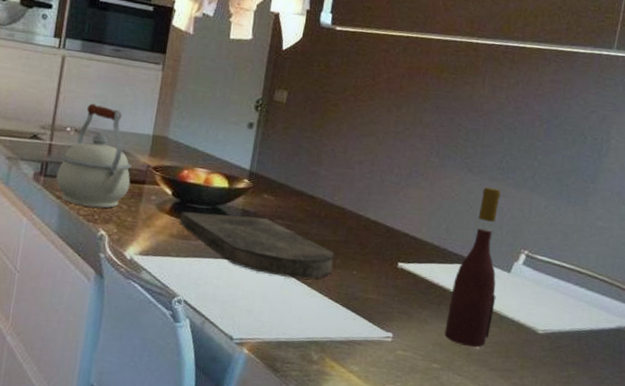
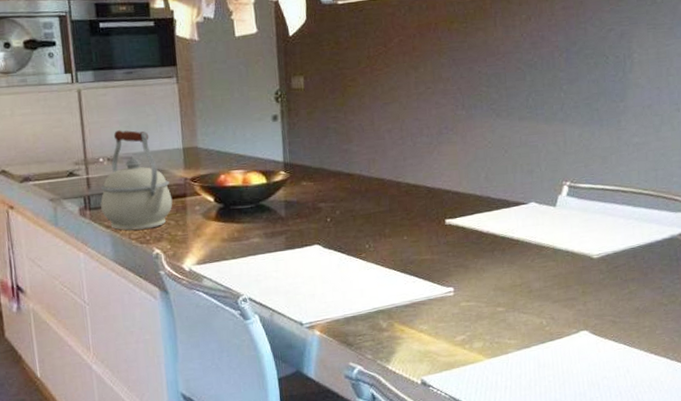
cutting board: present [179,211,335,279] -> none [227,204,383,257]
wine bottle: present [444,187,501,348] -> none [502,127,547,285]

